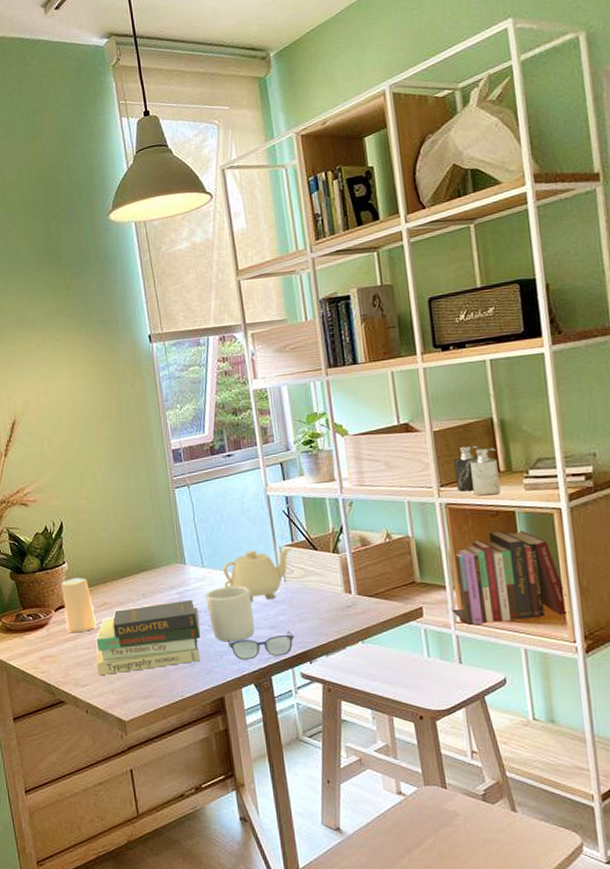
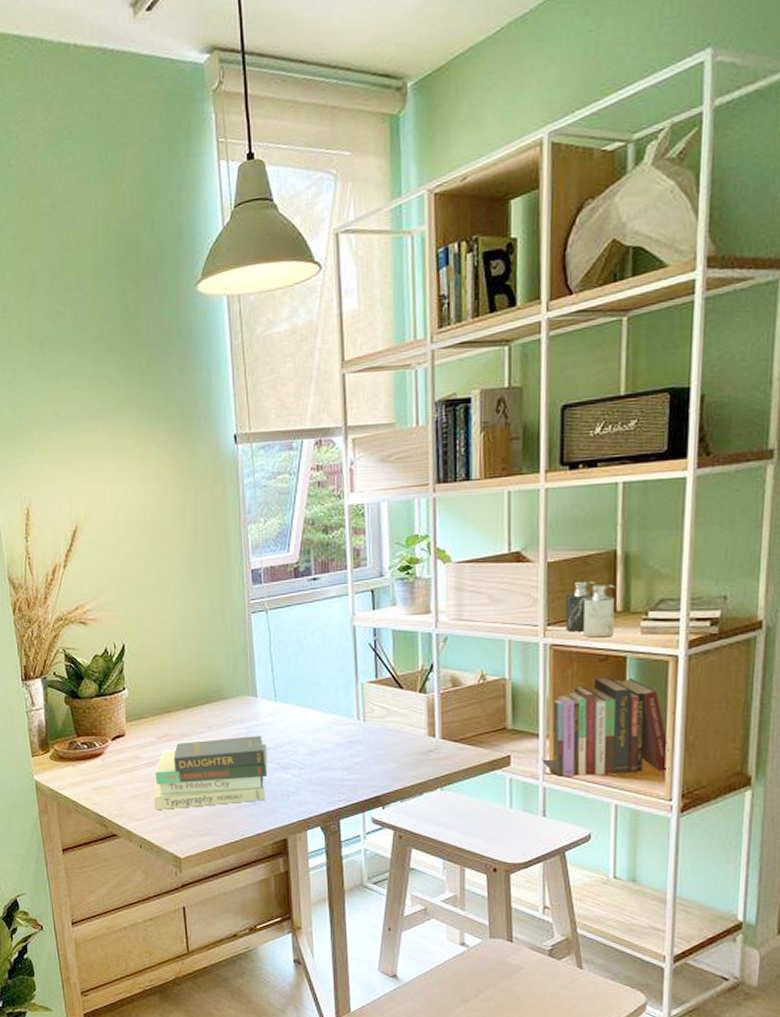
candle: present [61,578,96,632] -> none [120,706,155,763]
mug: present [206,586,255,642] -> none [276,723,326,782]
teapot: present [222,548,292,601] -> none [296,685,376,740]
glasses: present [227,631,295,660] -> none [295,774,369,802]

